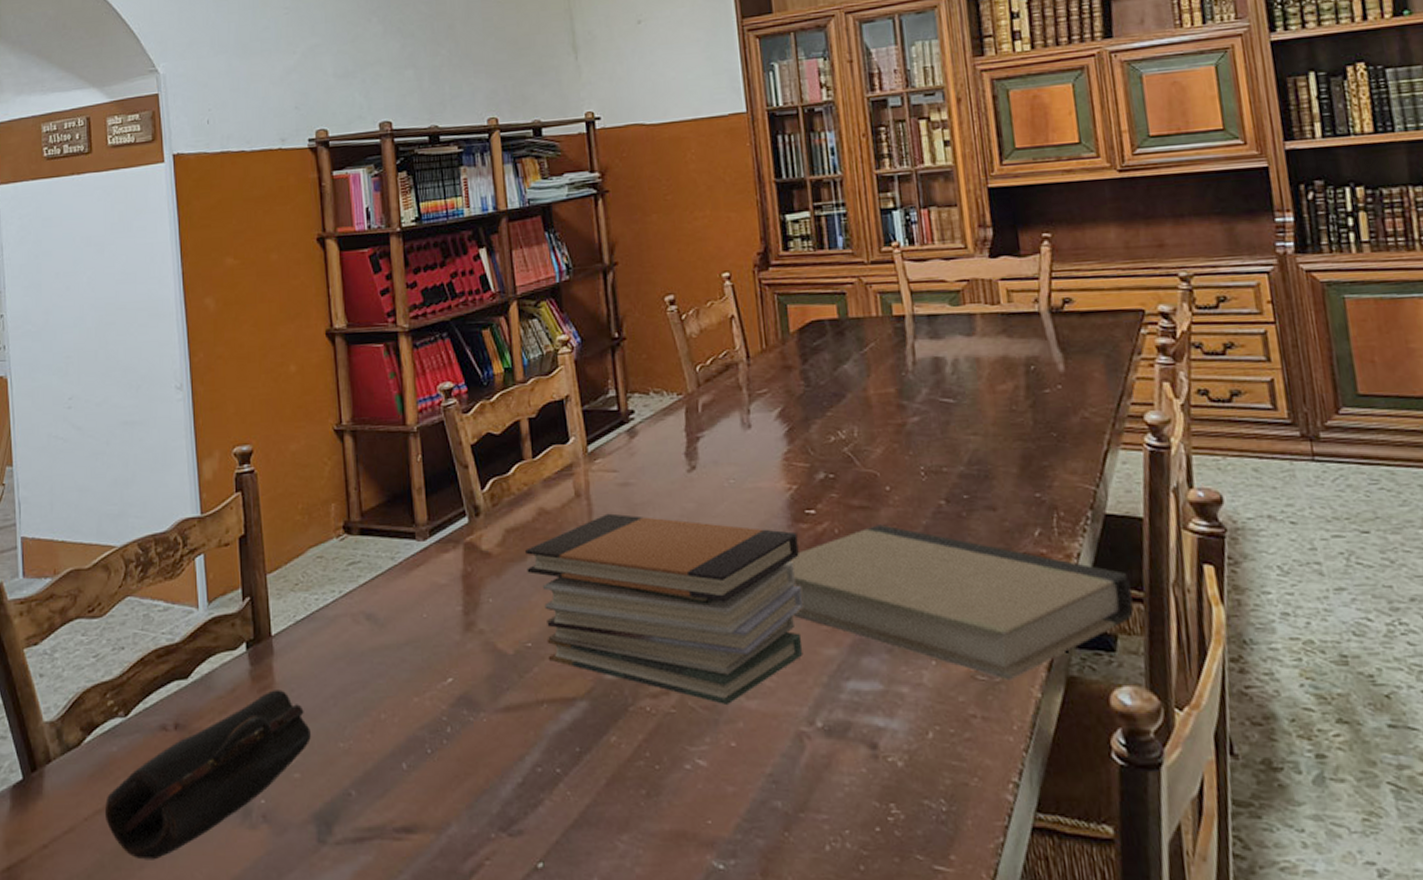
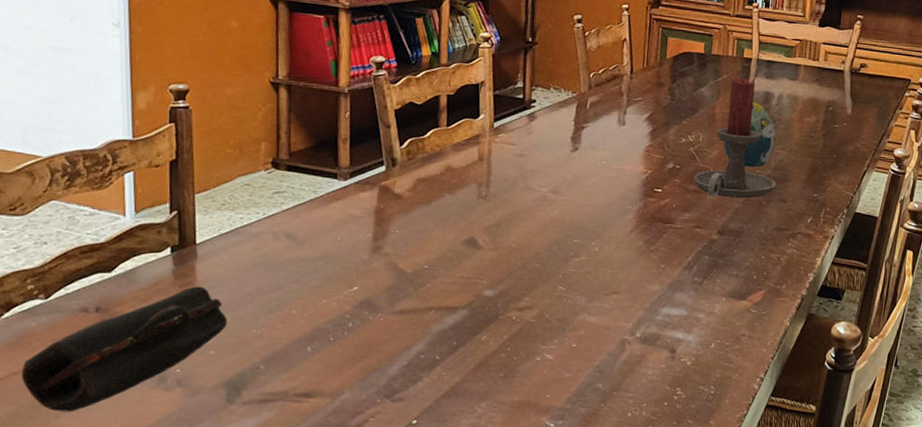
book stack: present [525,513,804,704] -> none [431,175,646,318]
book: present [790,524,1134,681] -> none [633,204,861,314]
candle holder: none [856,343,975,513] -> present [693,77,776,199]
decorative egg: none [888,374,963,465] -> present [724,102,776,168]

